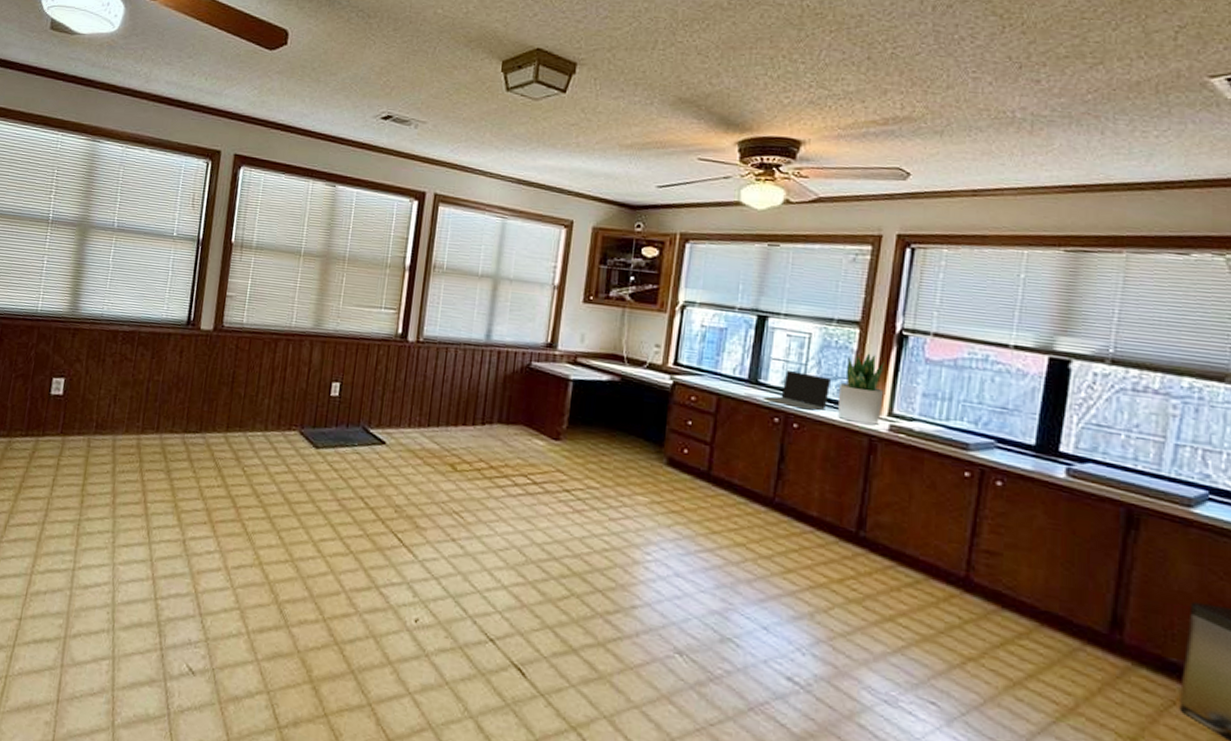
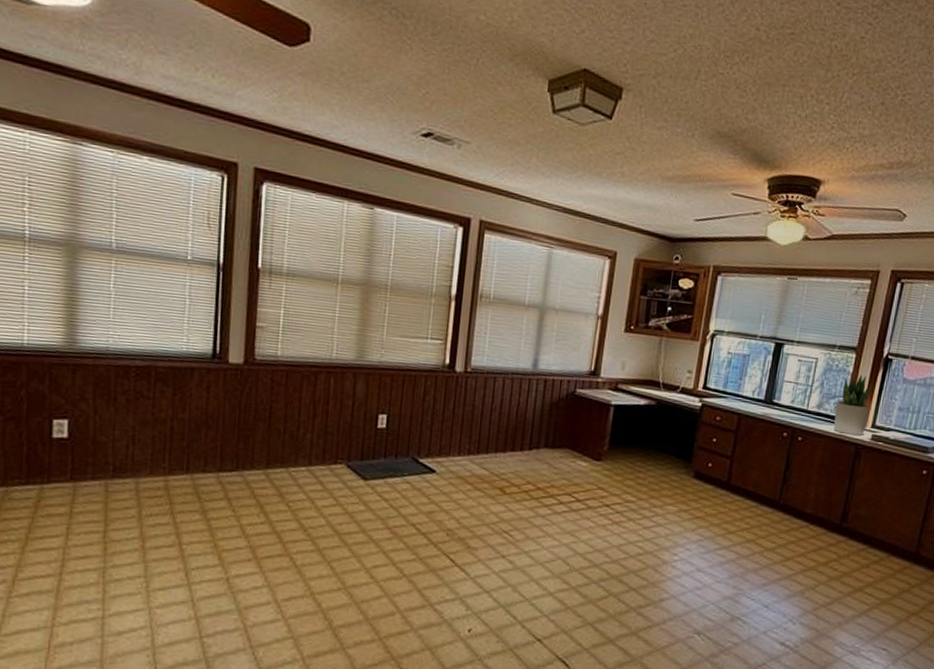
laptop: present [763,369,830,411] -> none [775,390,830,425]

